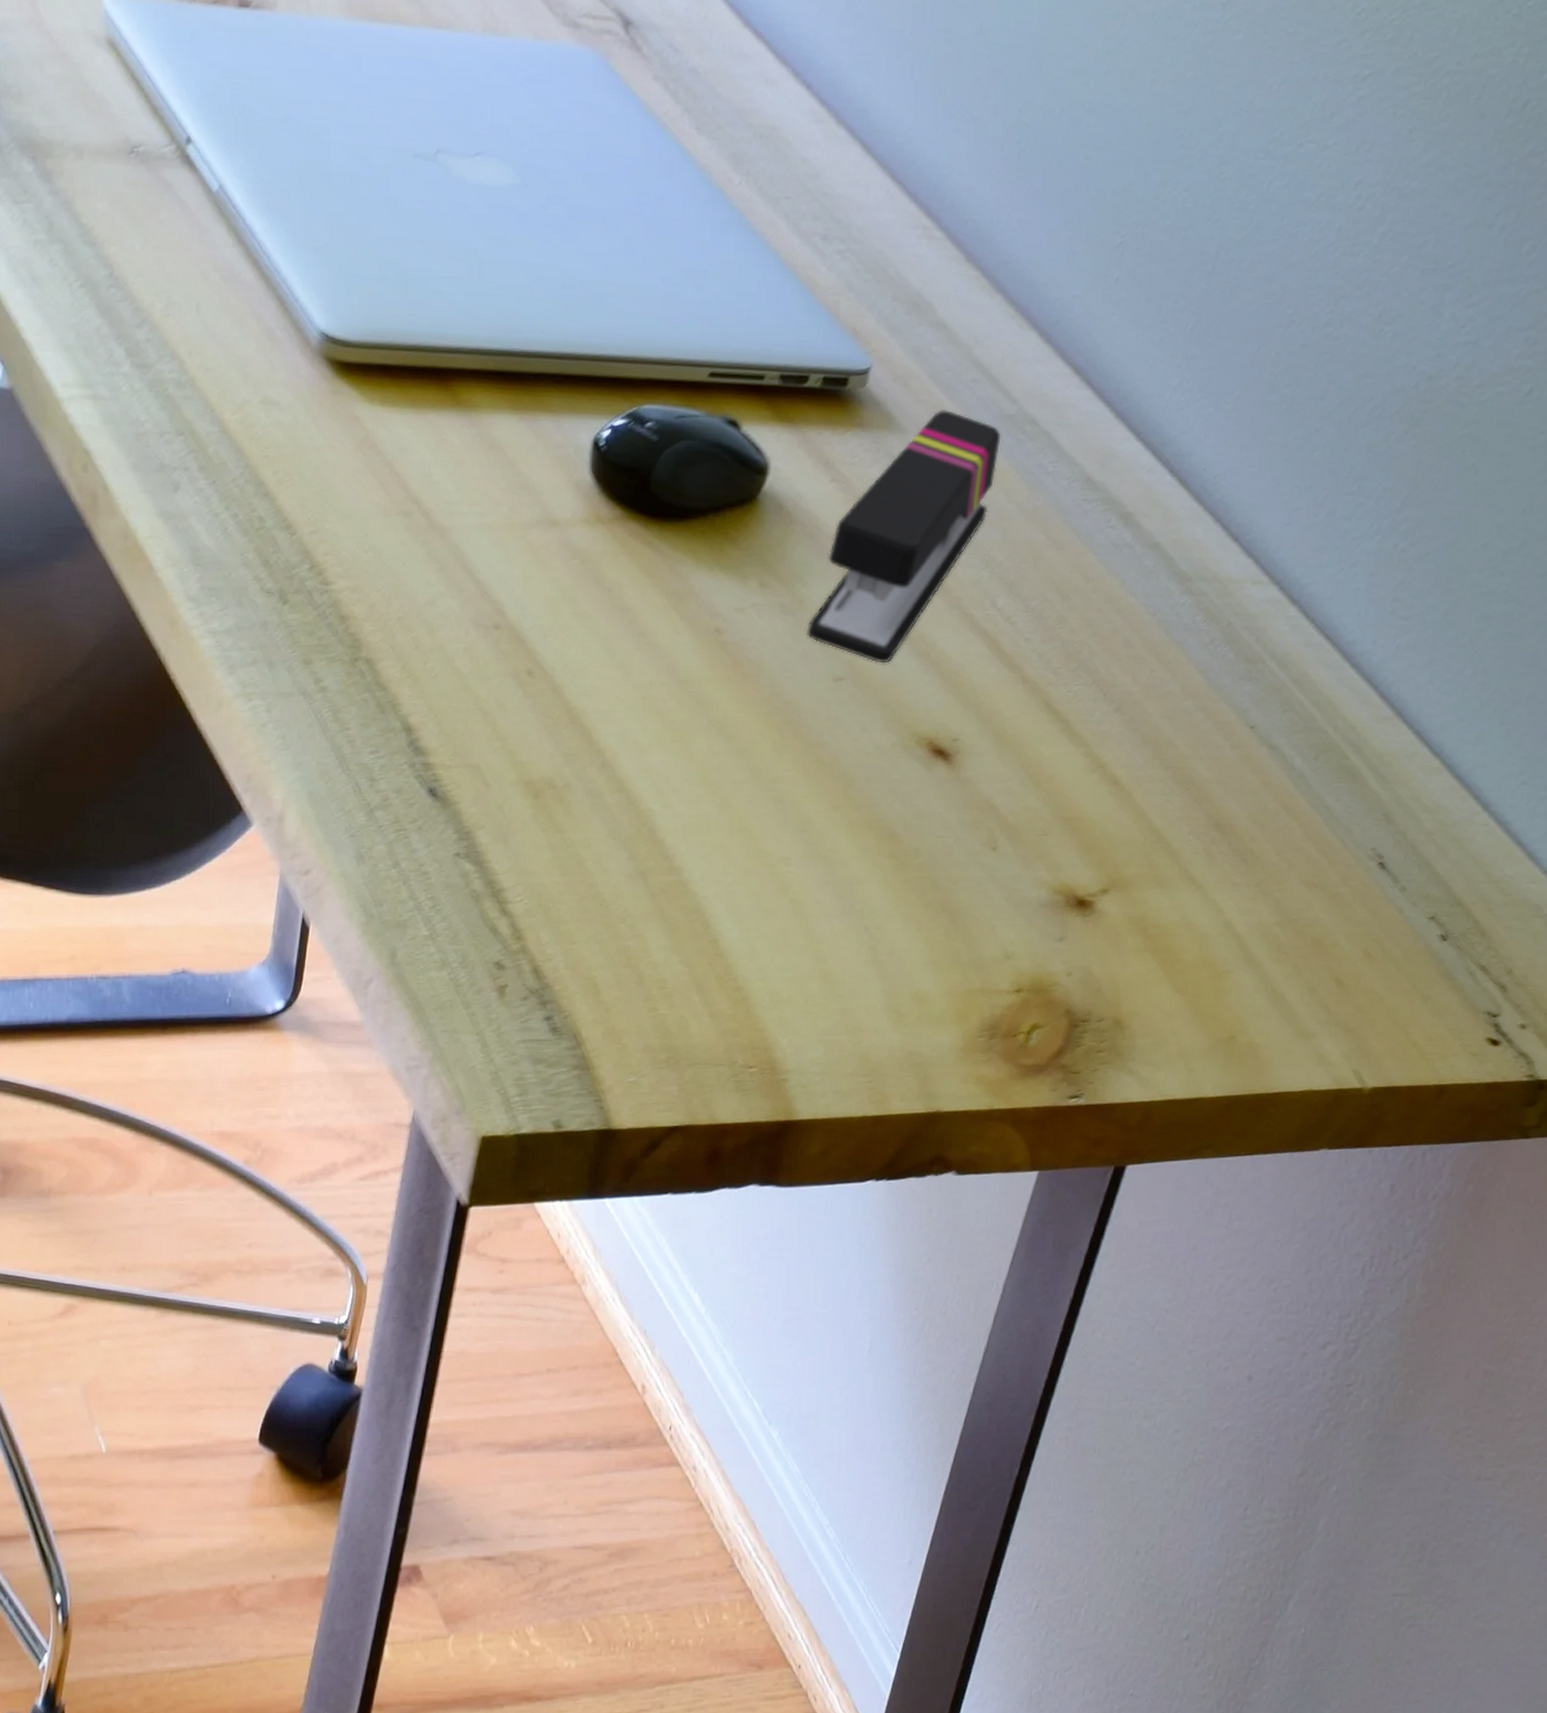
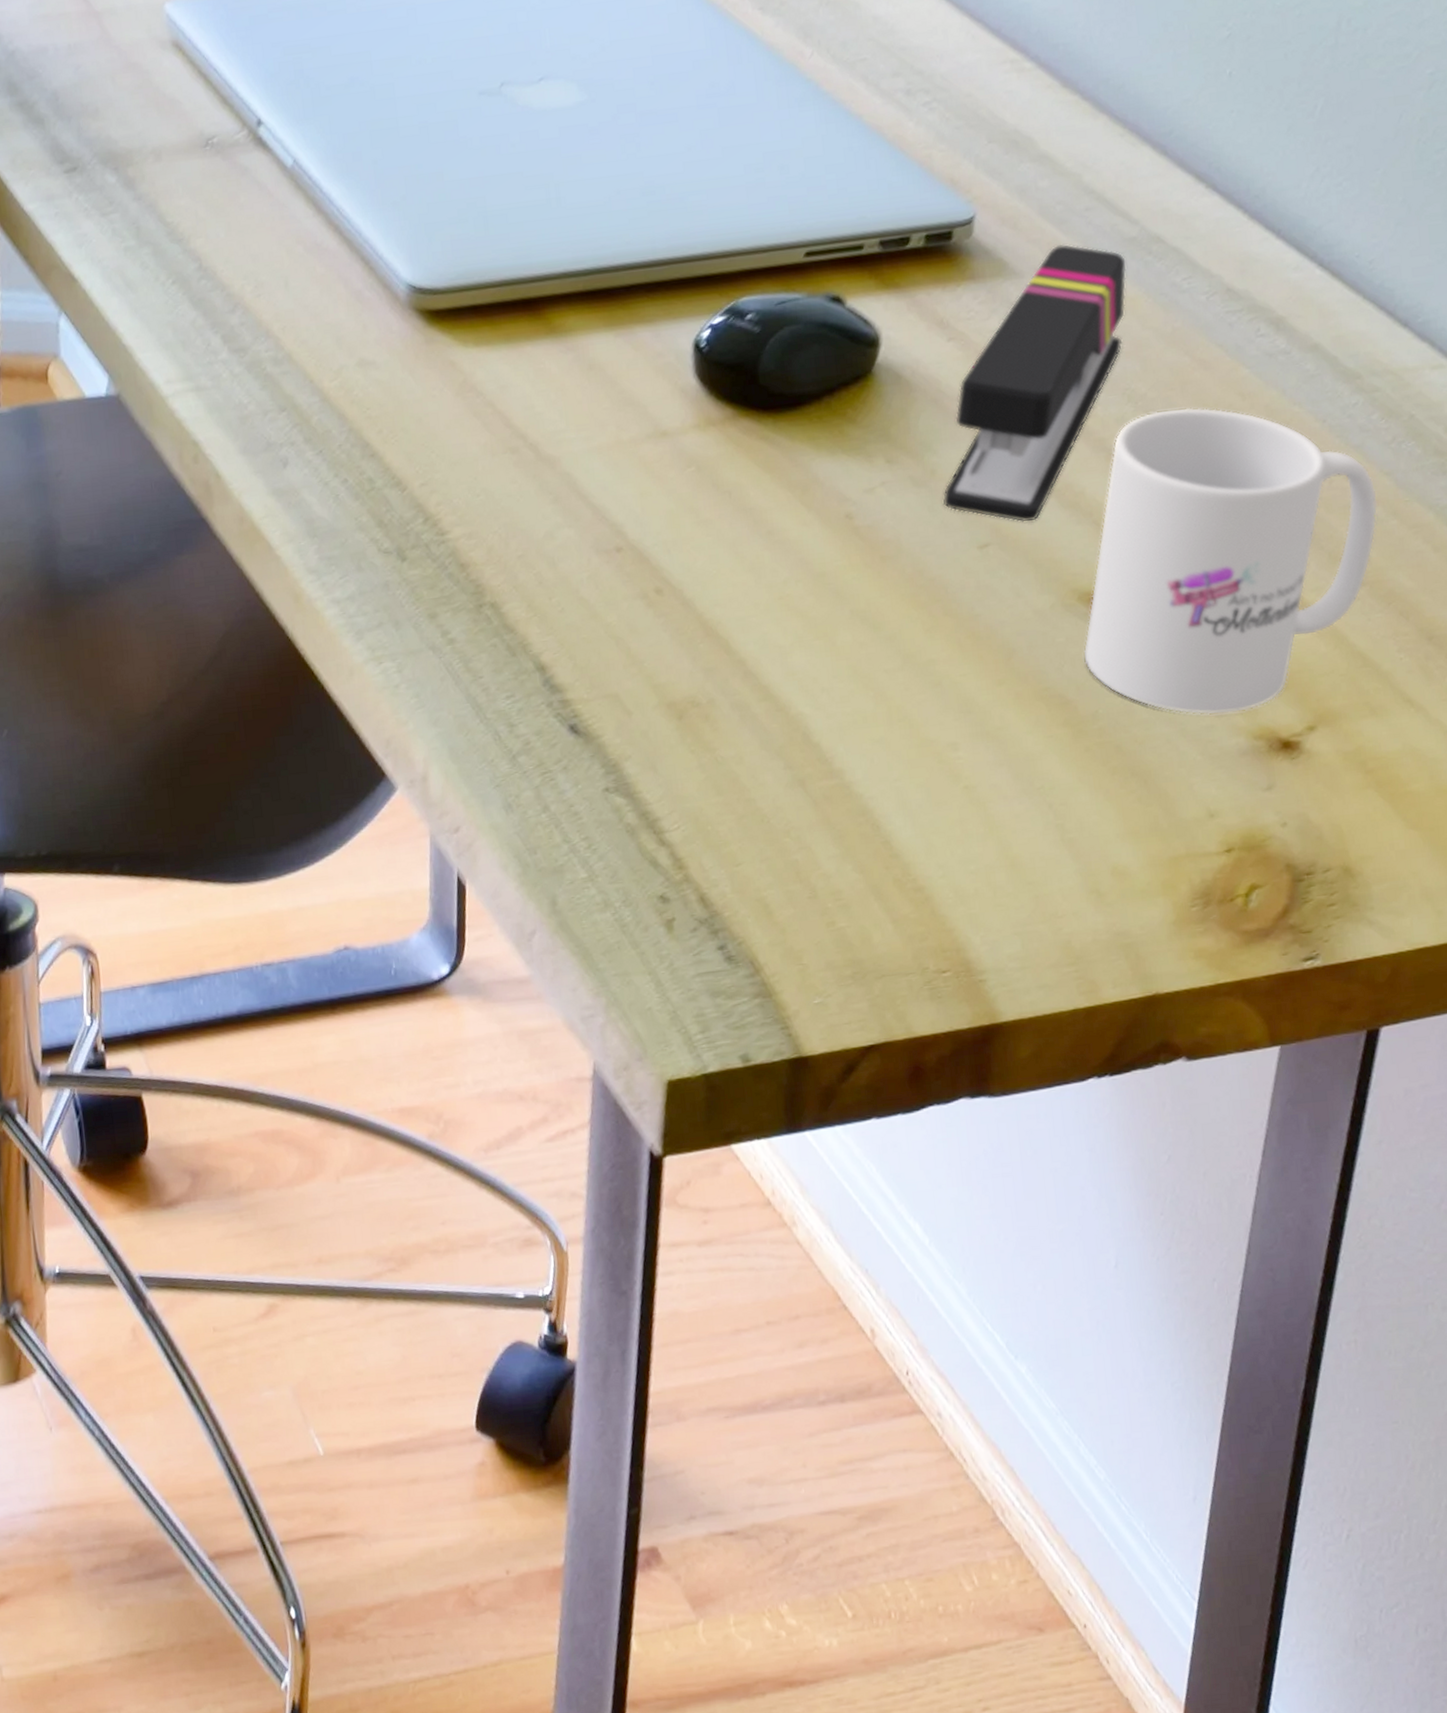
mug: none [915,580,1190,867] -> present [1083,408,1378,715]

